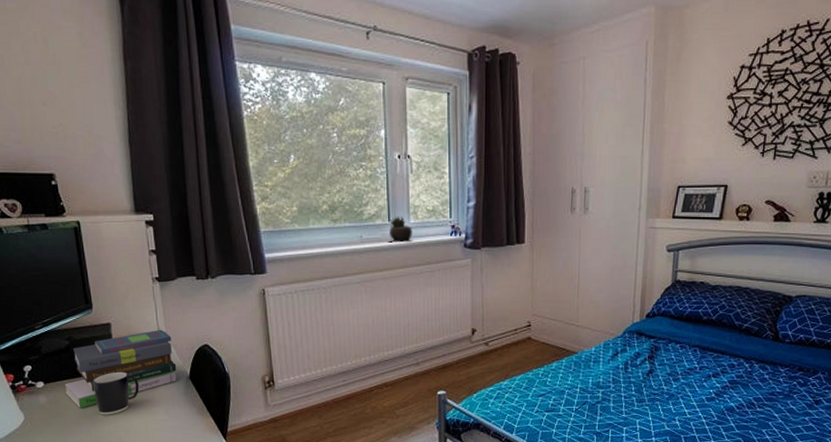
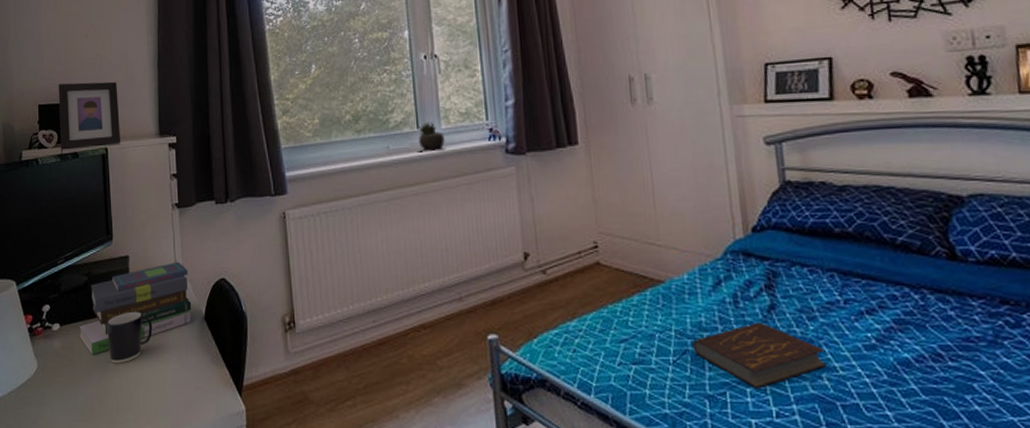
picture frame: none [16,151,94,221] -> present [58,81,121,150]
book: none [591,382,680,427] -> present [692,322,826,389]

